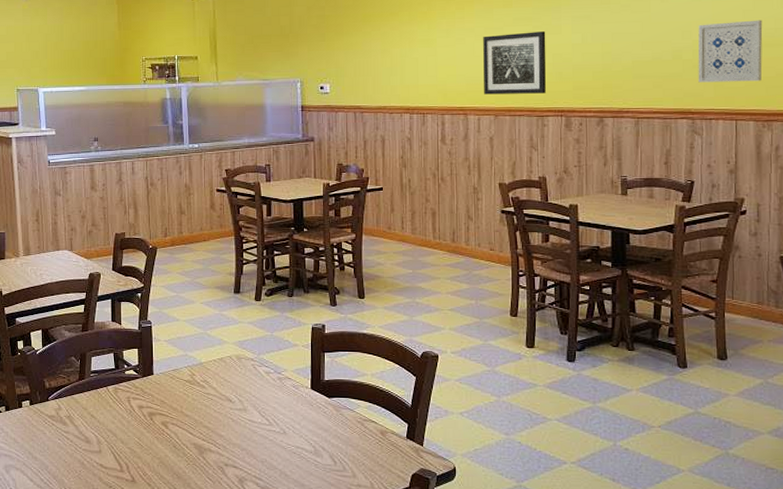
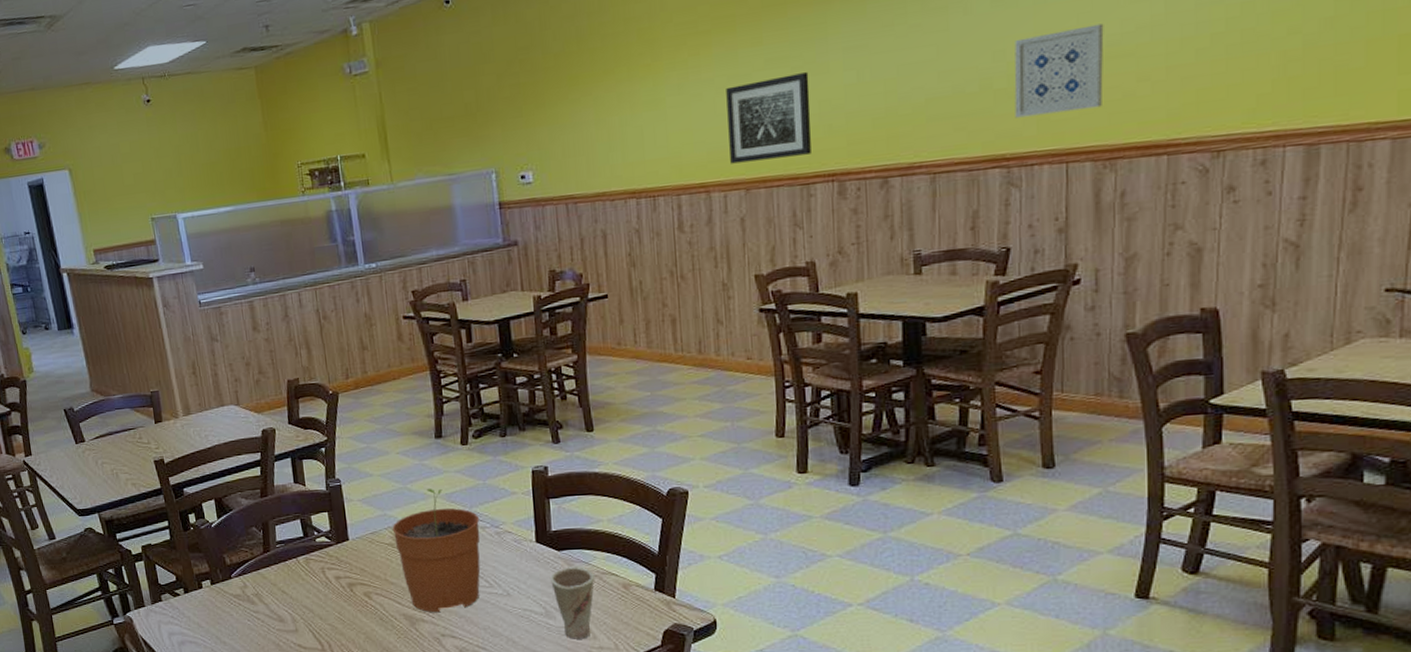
plant pot: none [191,336,265,445] -> present [392,489,480,613]
cup: none [320,413,358,477] -> present [549,567,595,639]

